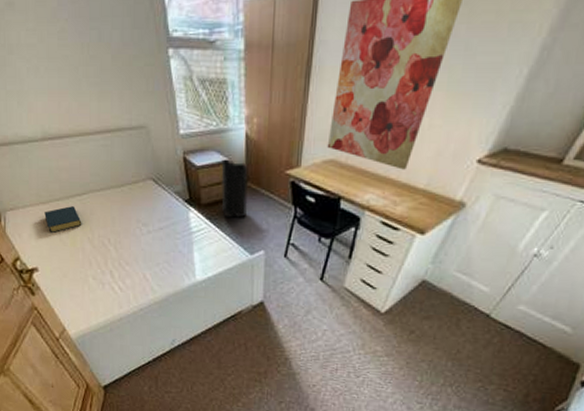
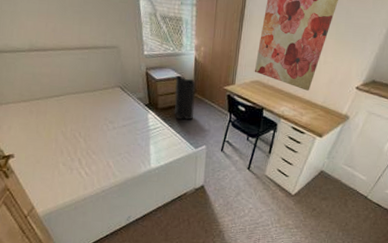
hardback book: present [44,206,82,234] -> none [24,105,58,127]

